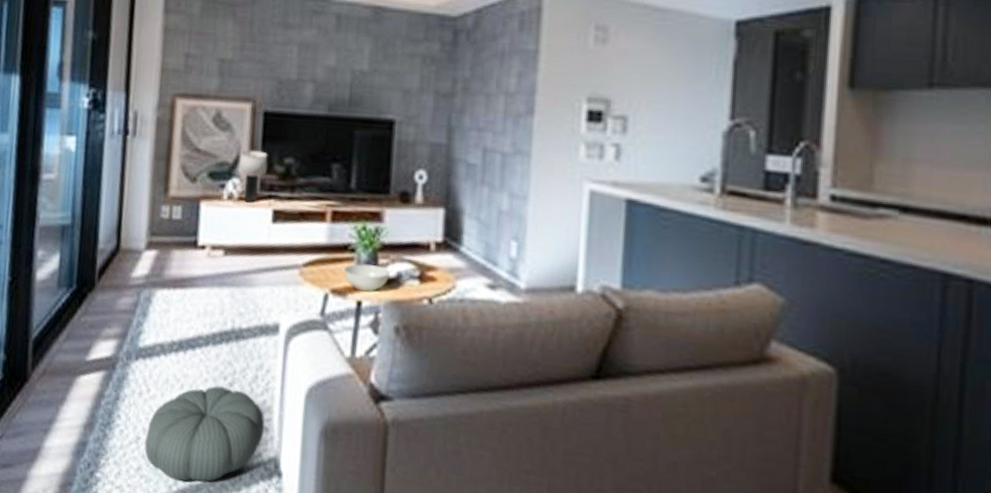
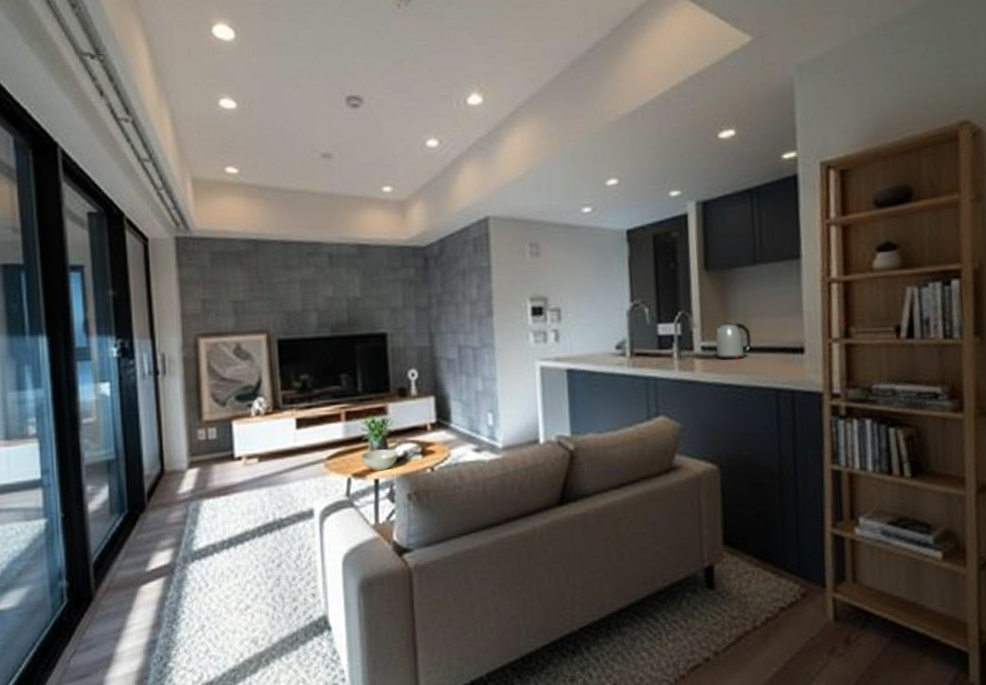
pouf: present [144,386,265,483] -> none [210,569,312,654]
table lamp: present [238,149,268,203] -> none [262,372,287,416]
kettle: none [853,166,912,221] -> present [716,322,752,360]

